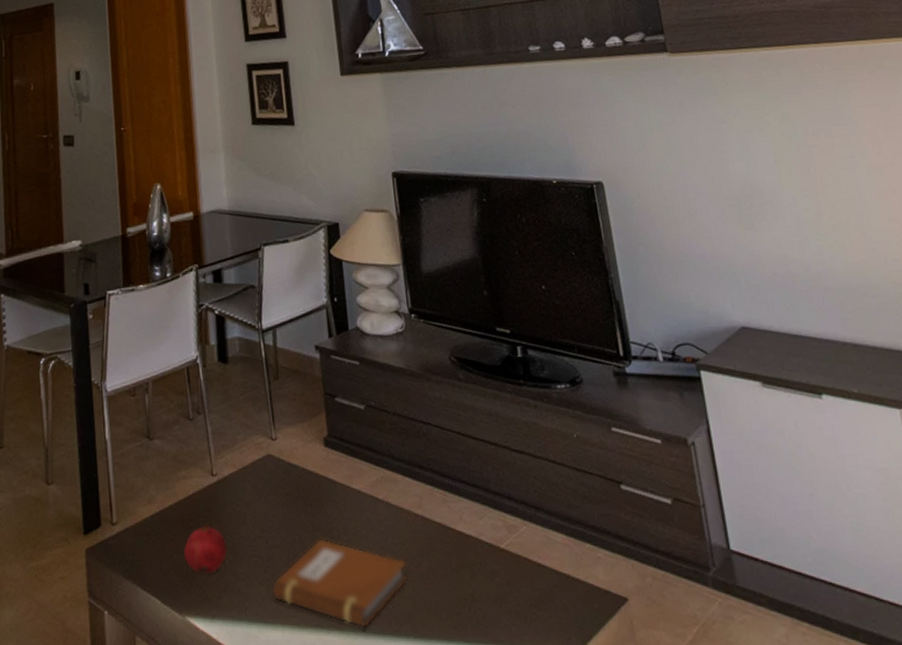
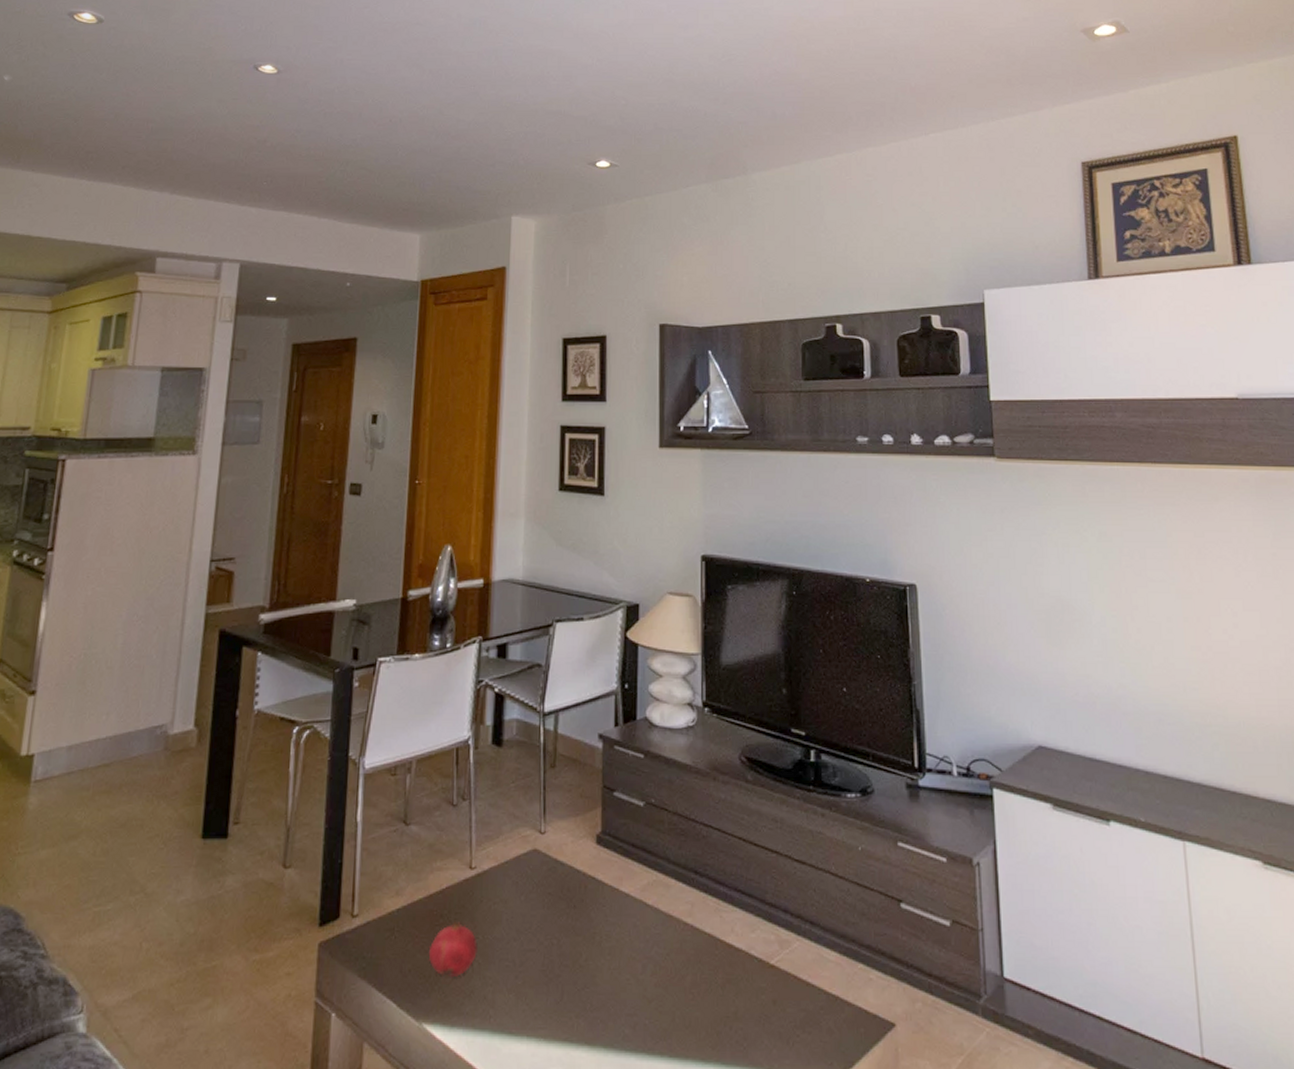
notebook: present [271,539,409,628] -> none [520,945,670,1044]

